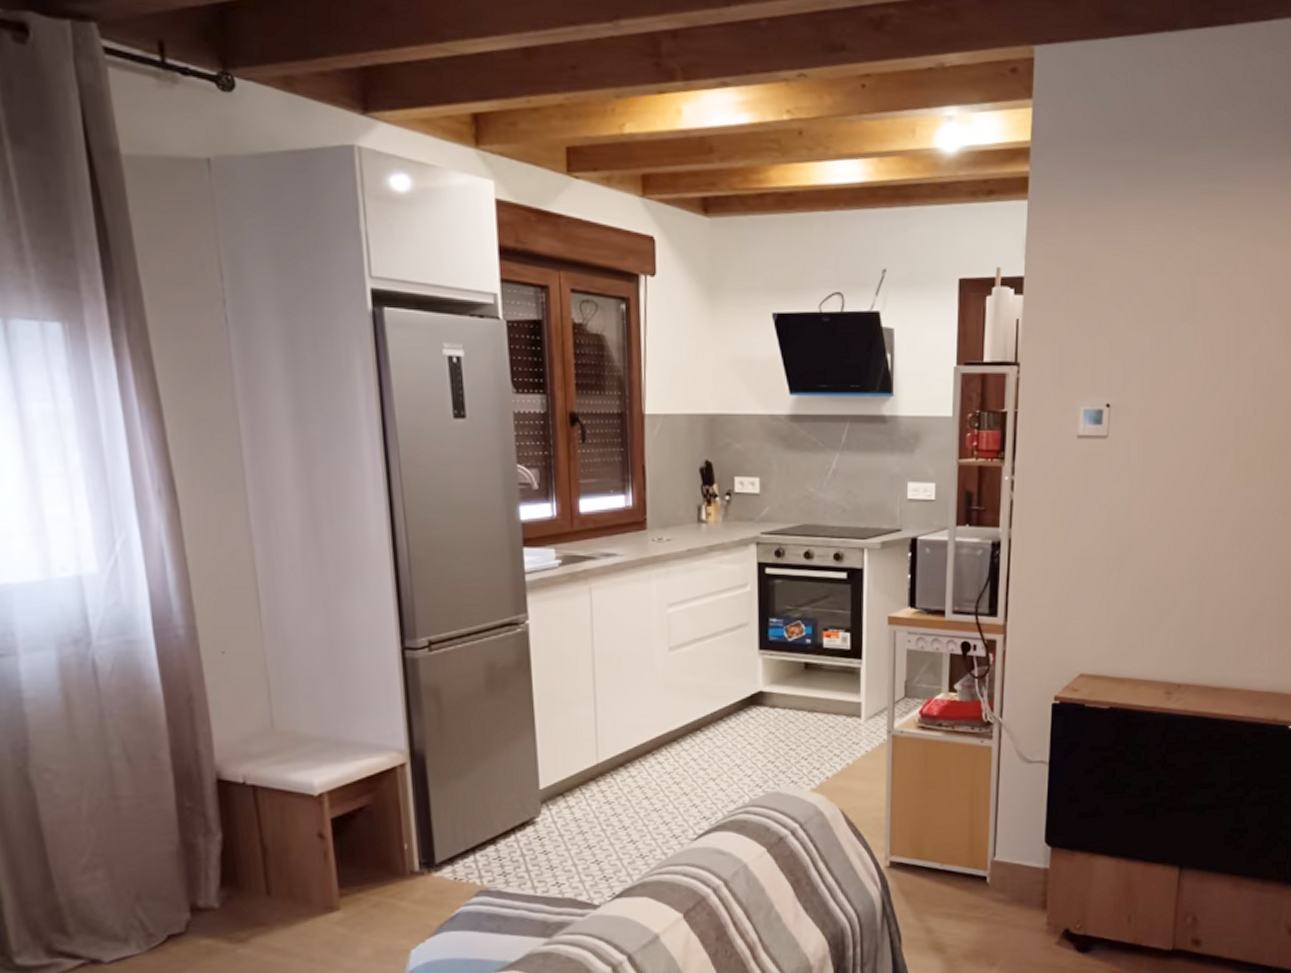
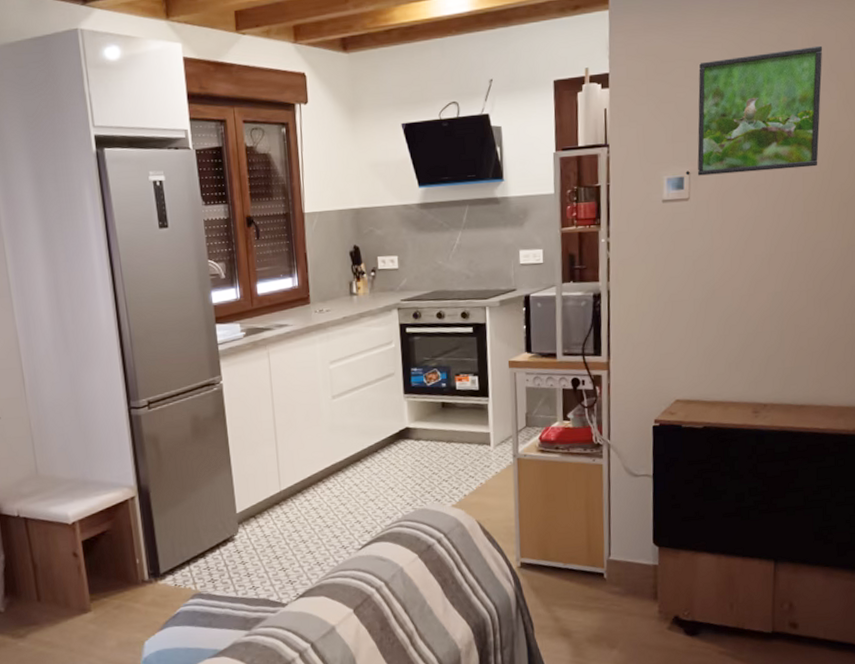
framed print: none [1118,269,1265,411] -> present [697,45,823,176]

